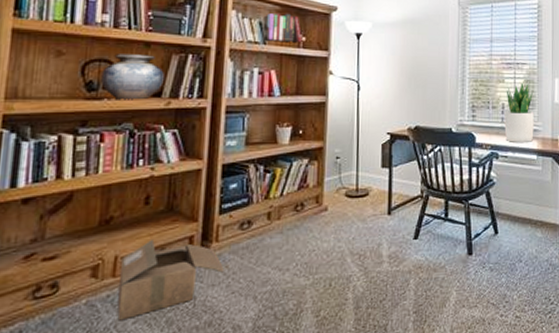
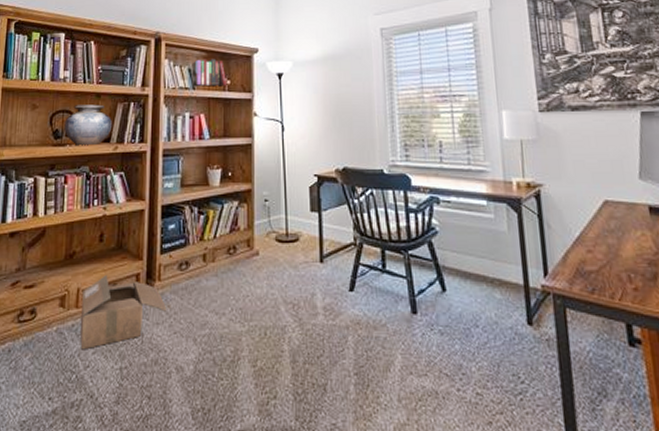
planter: present [504,82,534,143] -> none [442,116,481,187]

